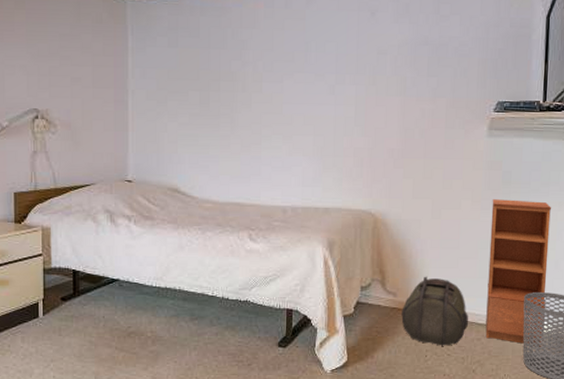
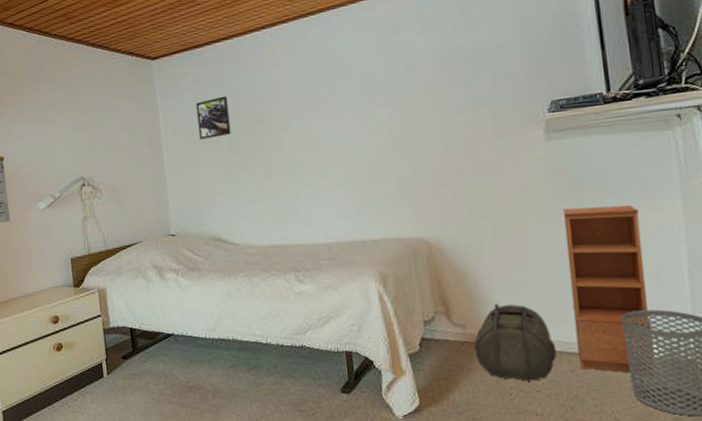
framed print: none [169,47,202,89] -> present [196,96,231,139]

